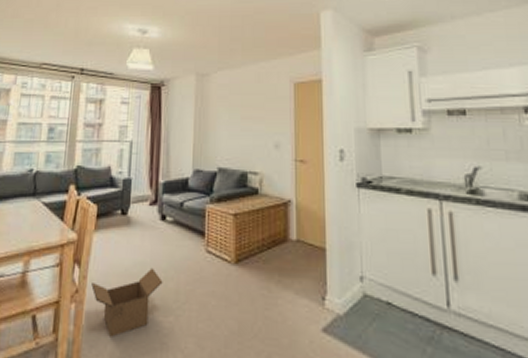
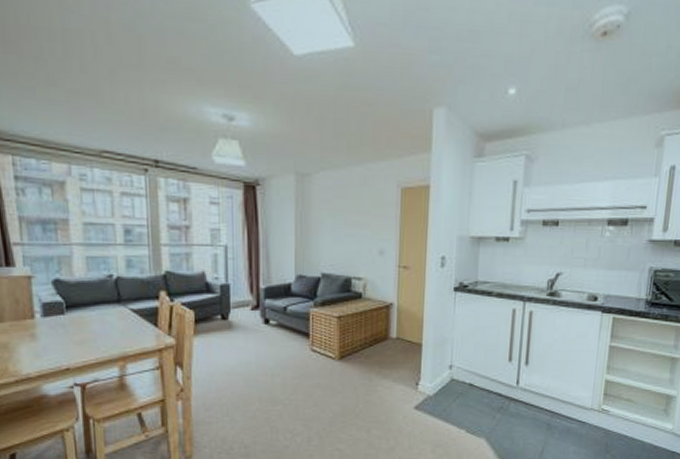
box: present [91,267,163,337] -> none [197,366,270,426]

